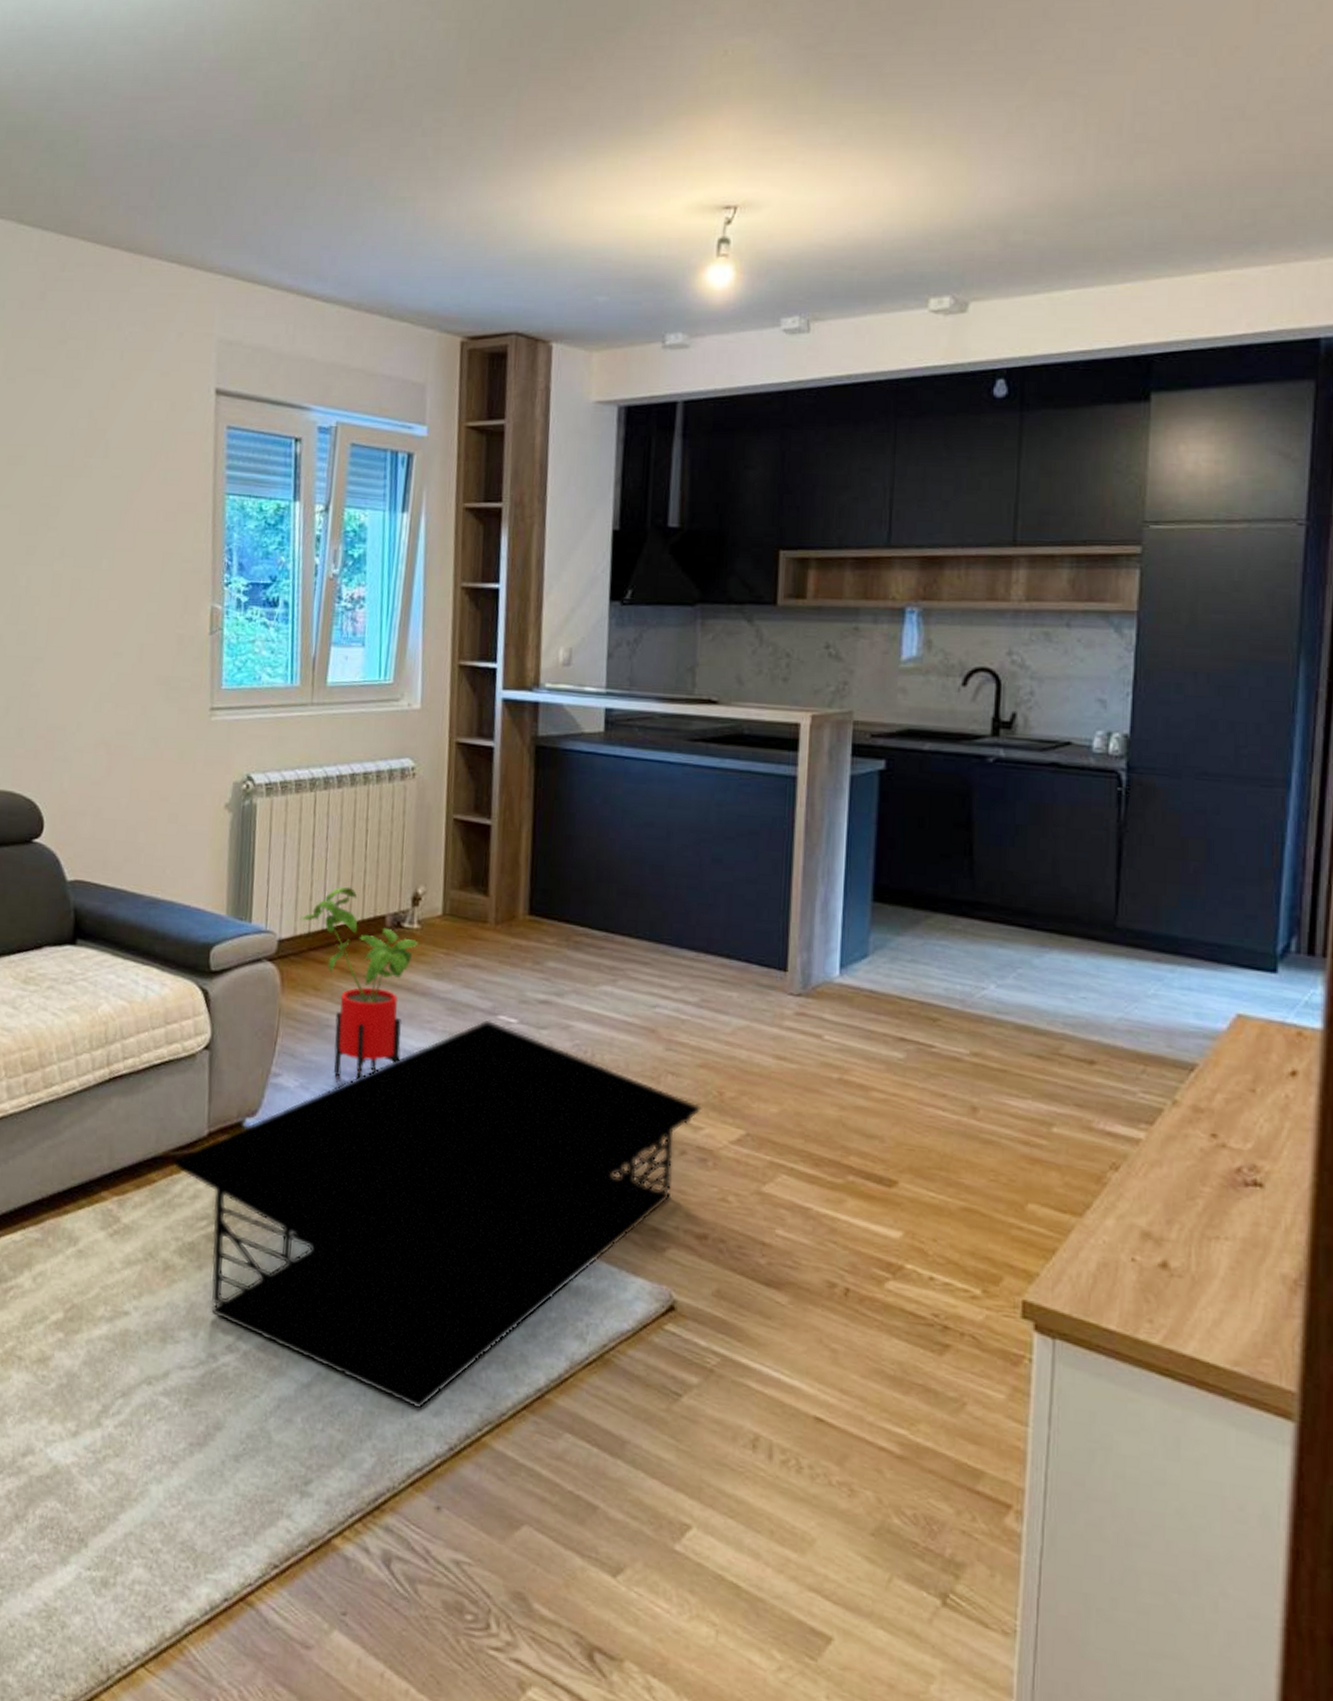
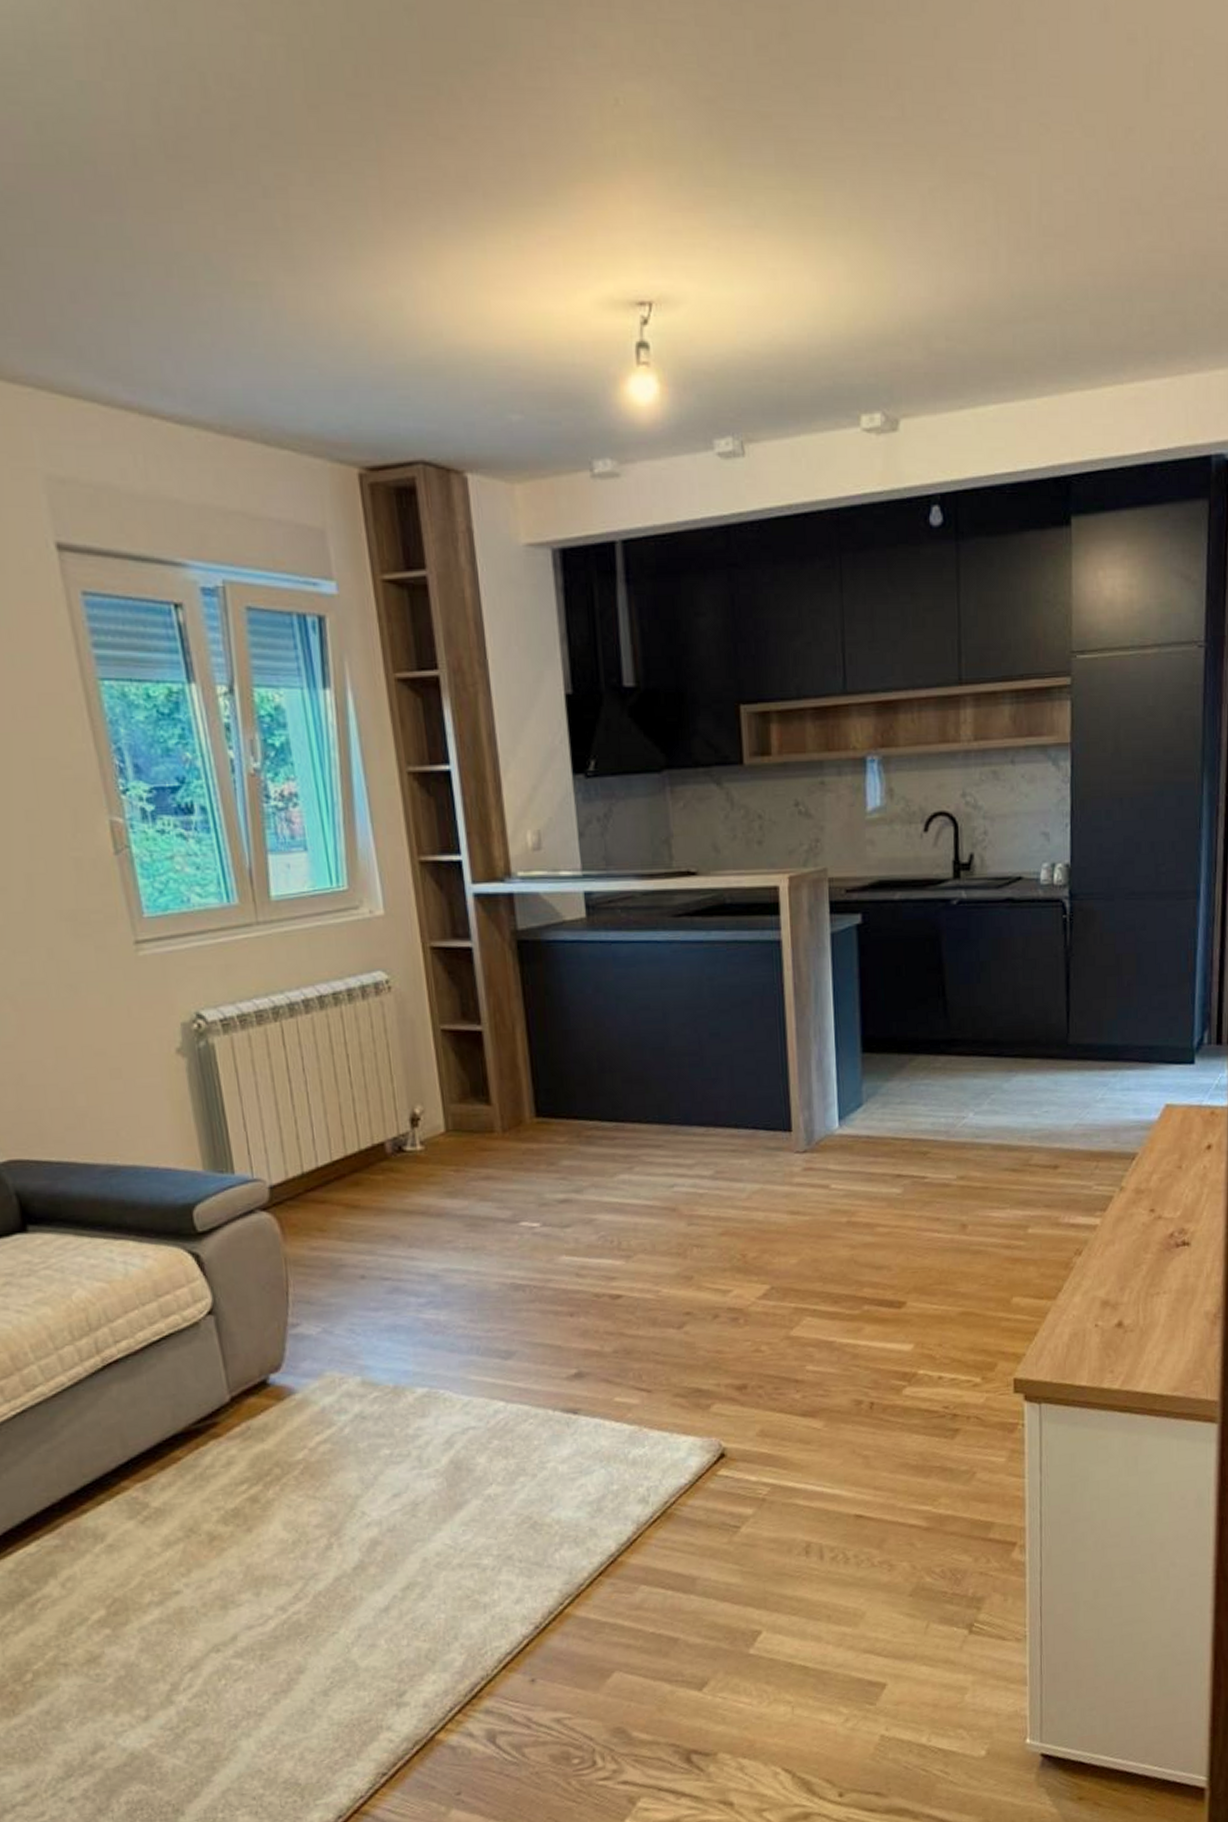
coffee table: present [171,1019,702,1409] -> none [194,1228,728,1602]
house plant: present [300,886,419,1079] -> none [289,1118,426,1313]

